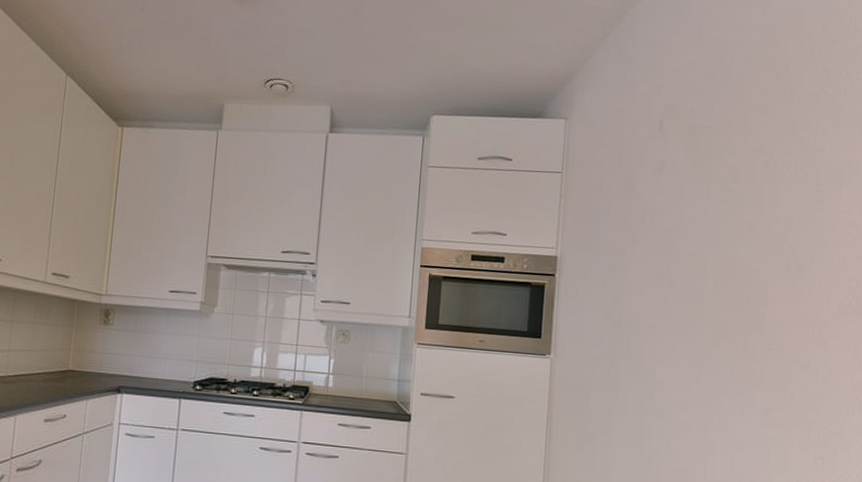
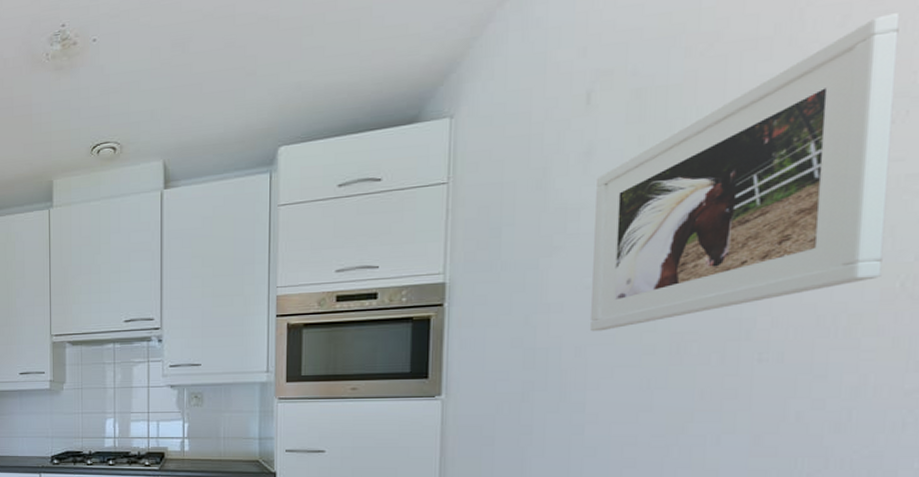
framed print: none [660,108,845,313] -> present [590,13,900,332]

